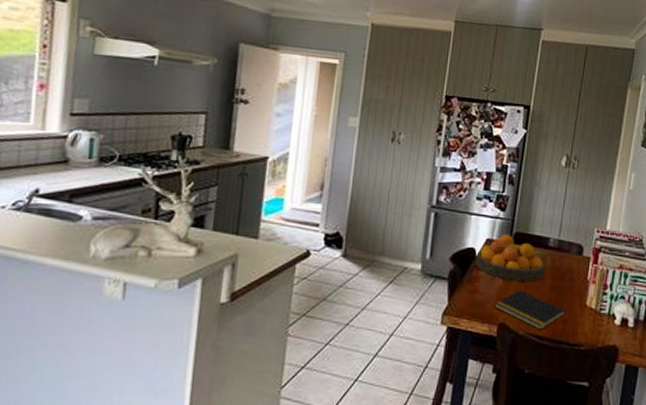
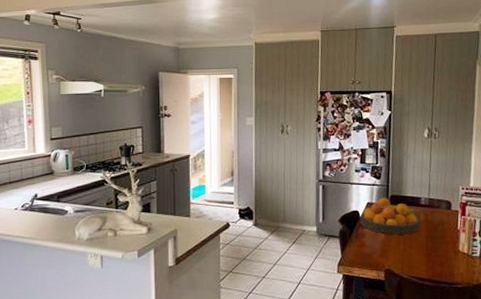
notepad: present [495,290,566,330] -> none [381,242,442,273]

